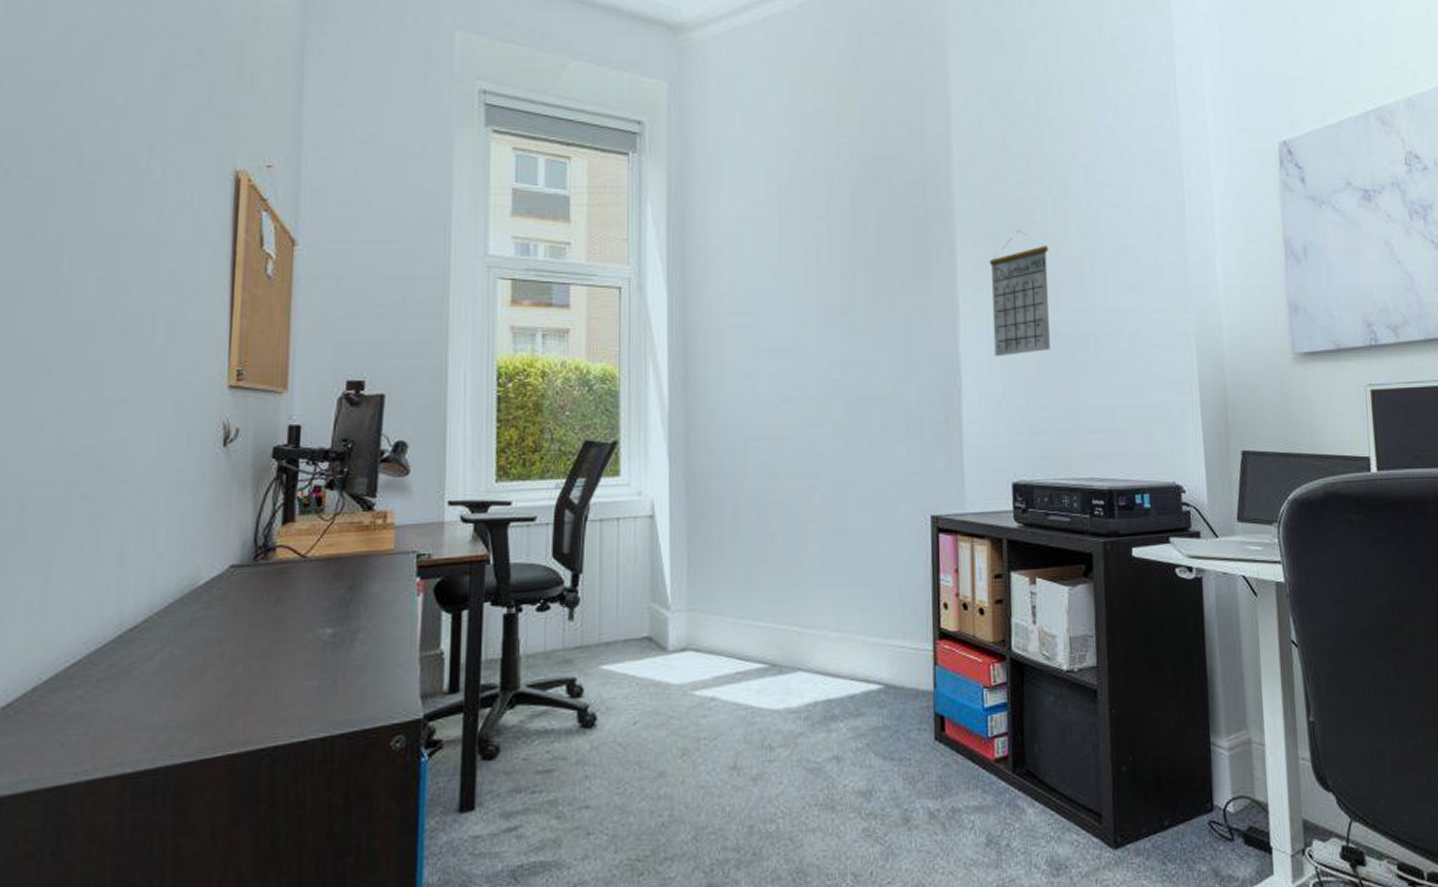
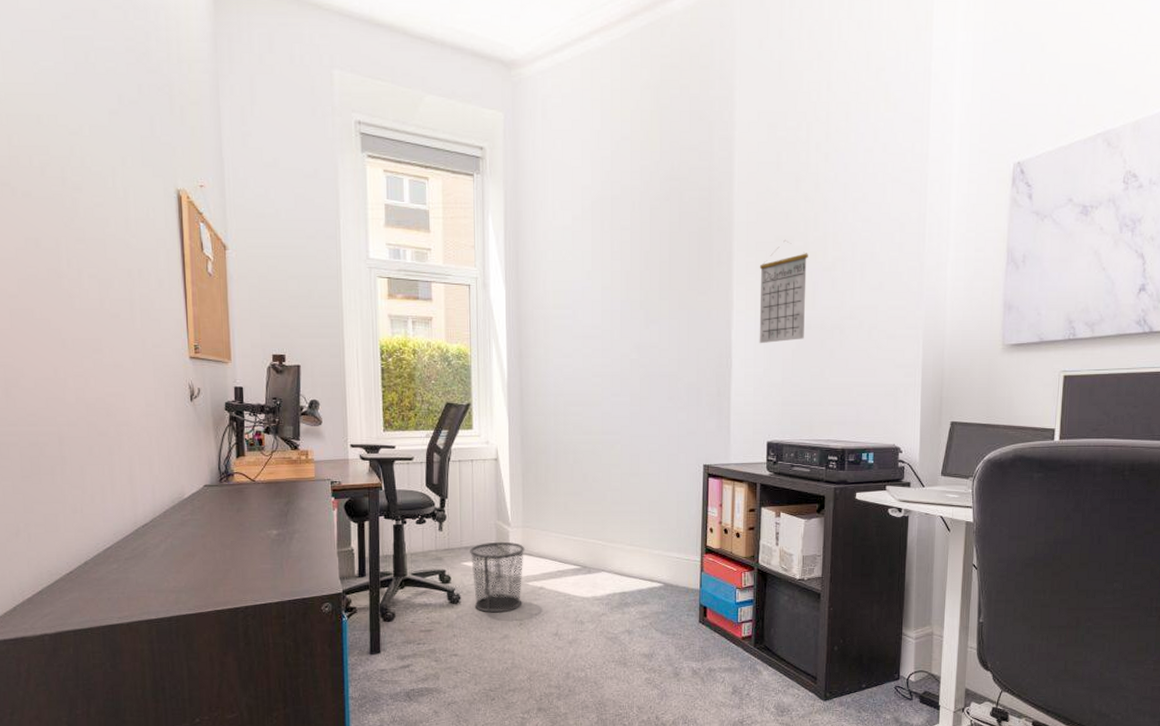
waste bin: none [612,632,691,740] -> present [470,541,525,613]

